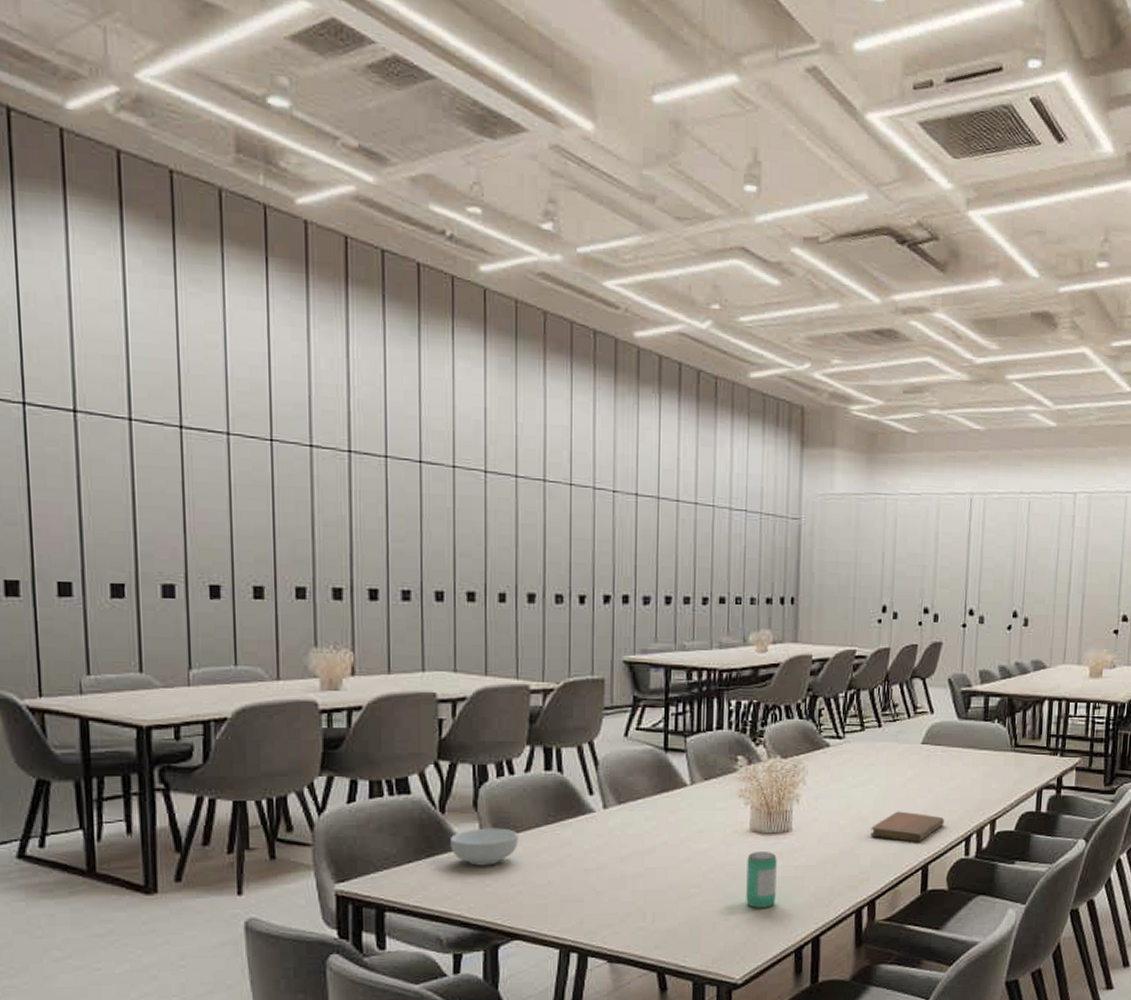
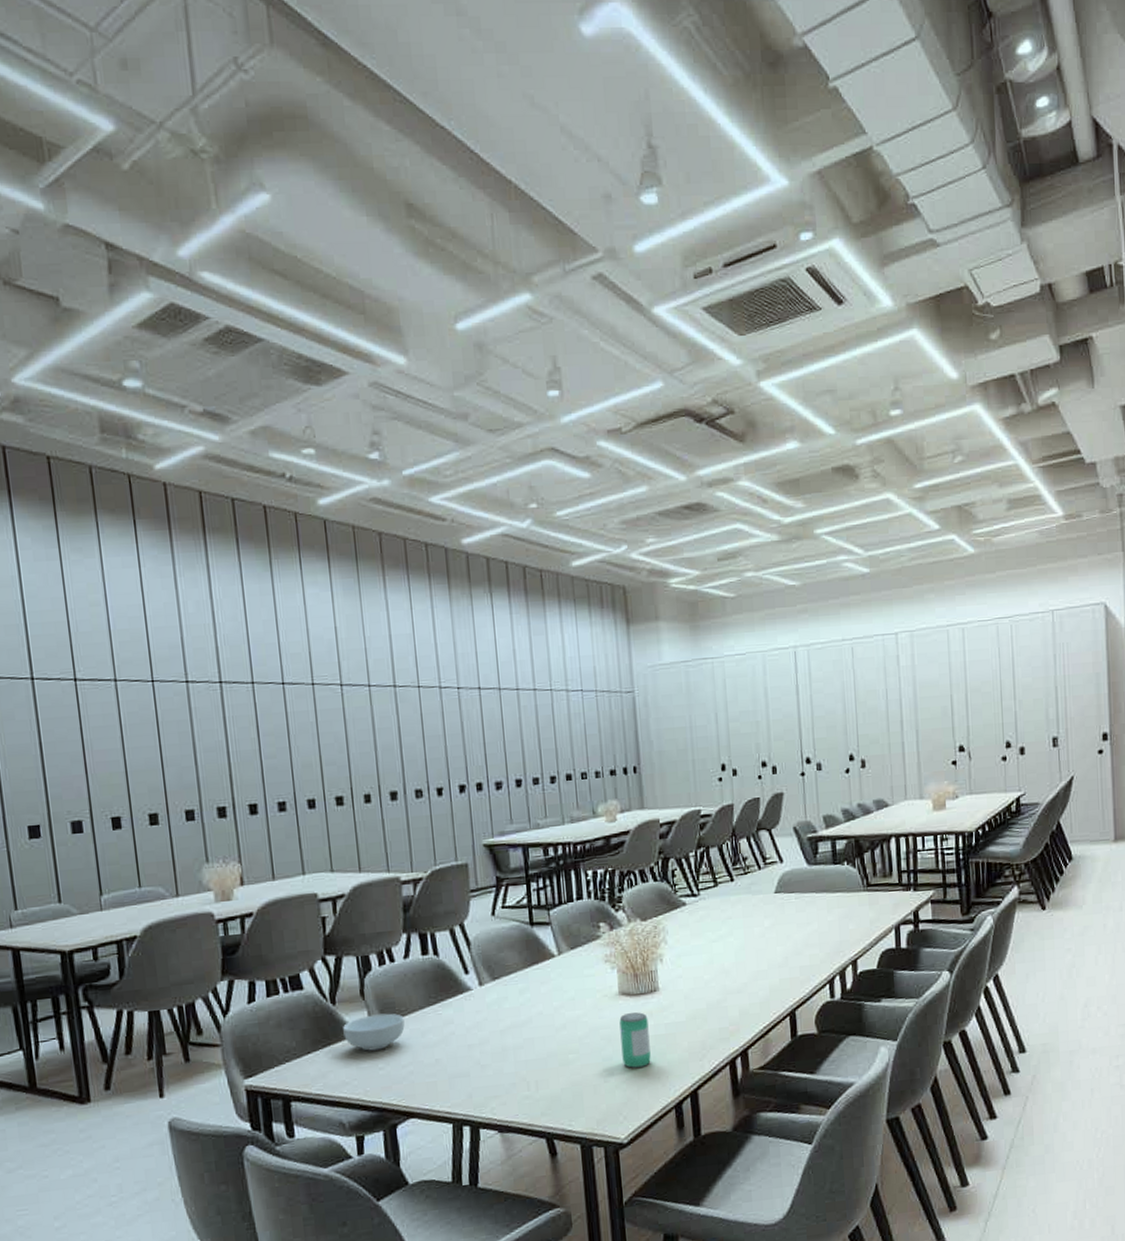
notebook: present [871,811,944,843] -> none [735,960,806,991]

